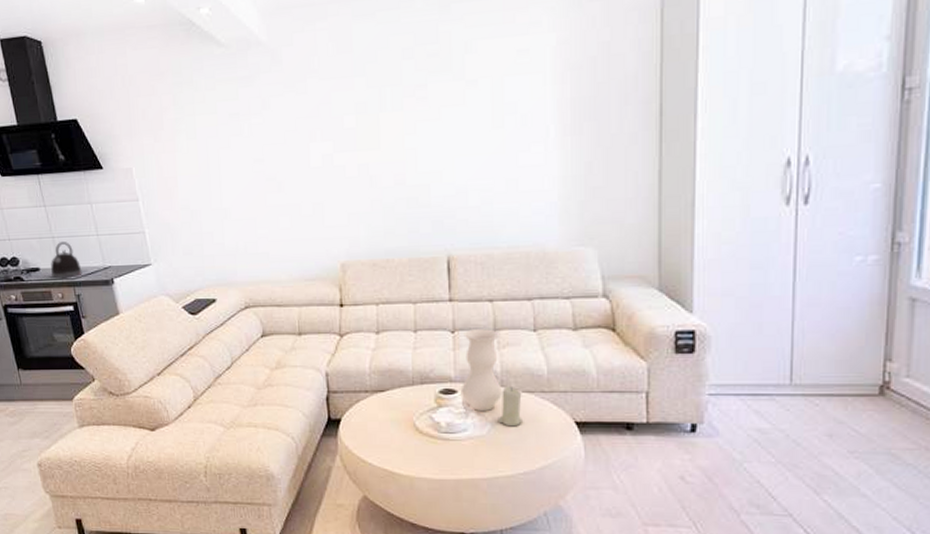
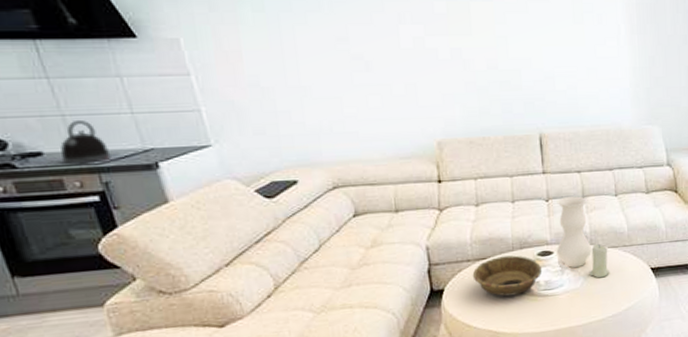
decorative bowl: none [369,390,444,435] -> present [472,255,543,297]

